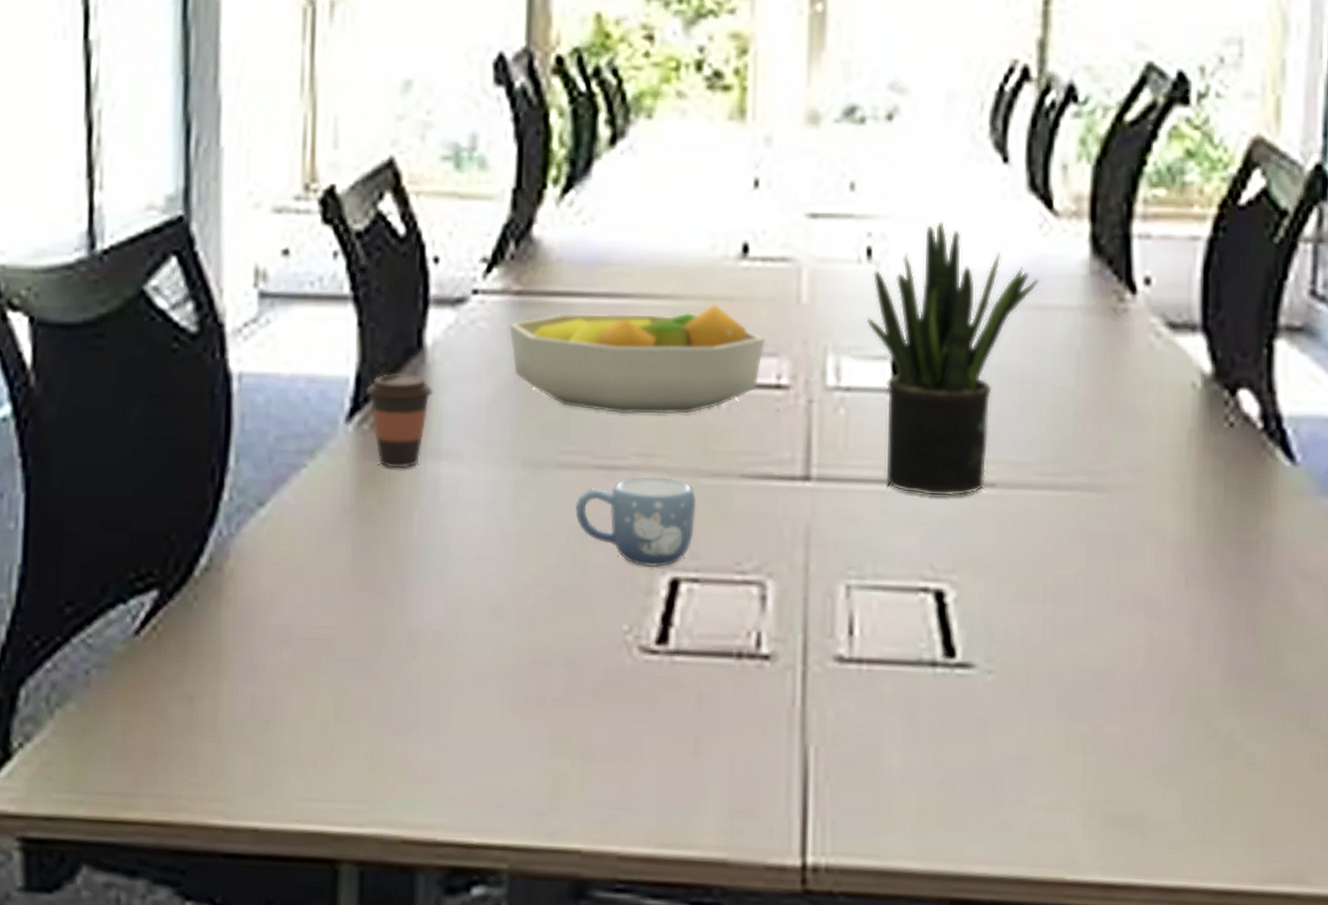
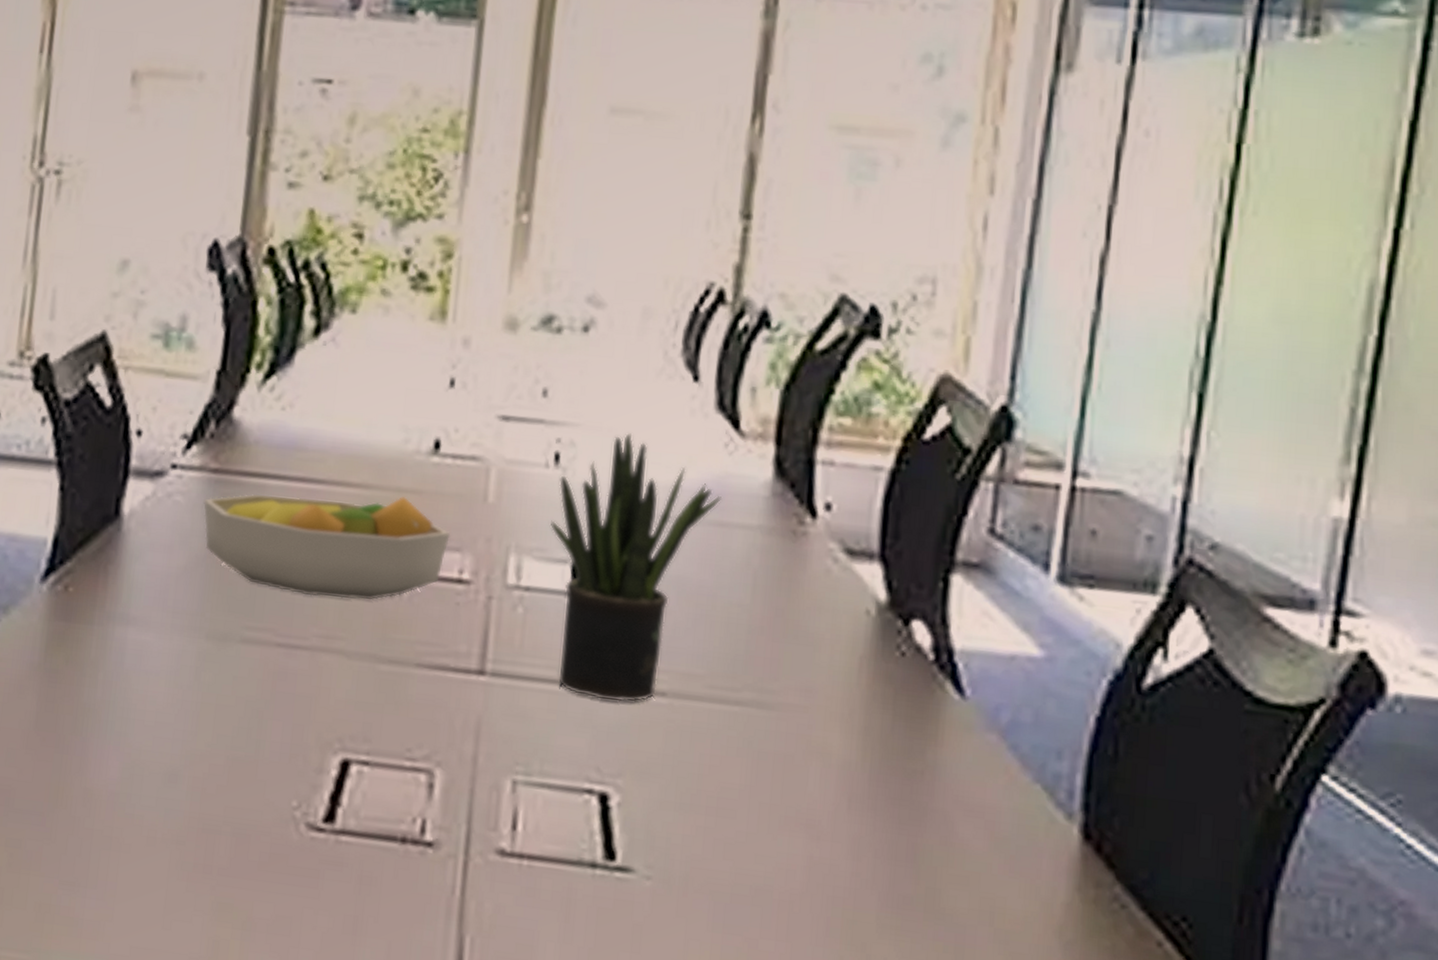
coffee cup: present [365,374,434,469] -> none [61,538,128,632]
mug: present [575,476,697,568] -> none [254,657,373,748]

